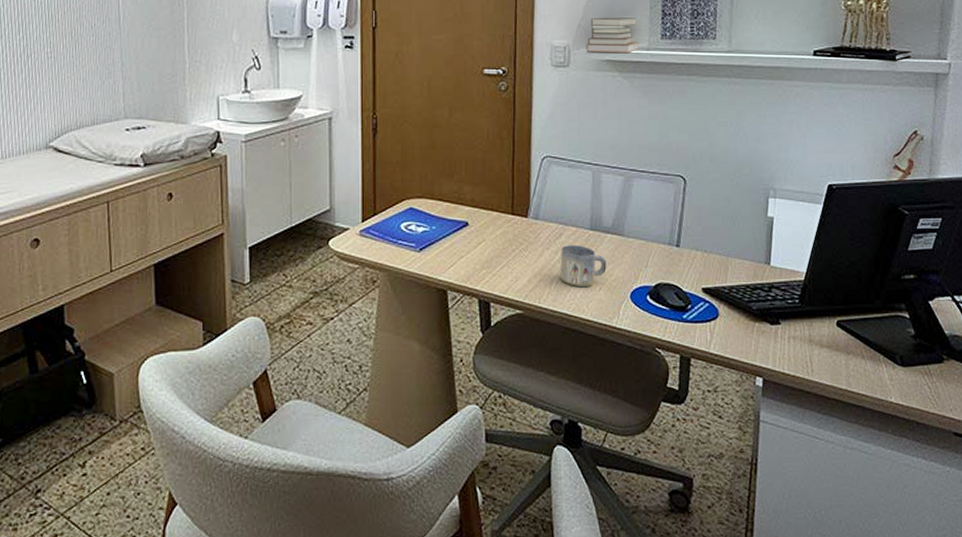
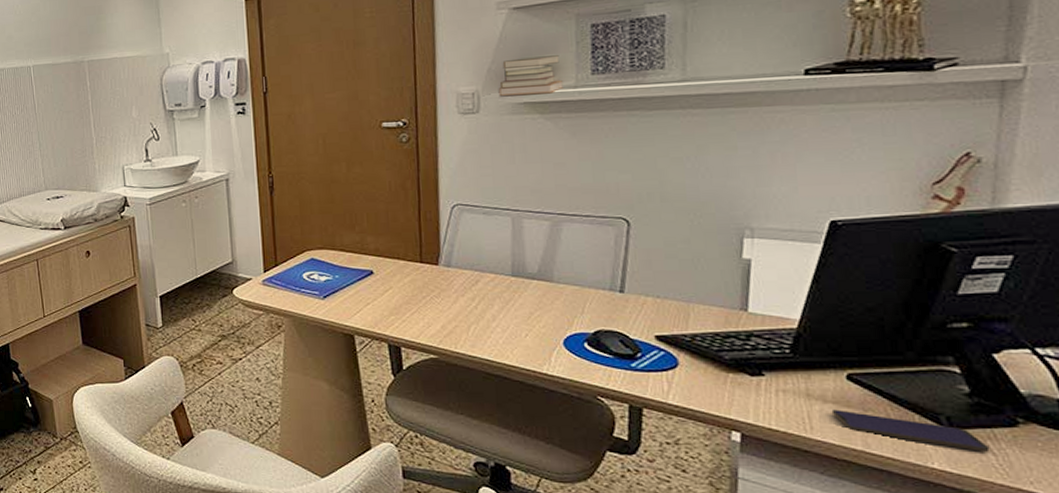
mug: present [560,244,607,288] -> none [477,291,533,334]
smartphone: none [826,353,927,386] -> present [831,409,990,452]

